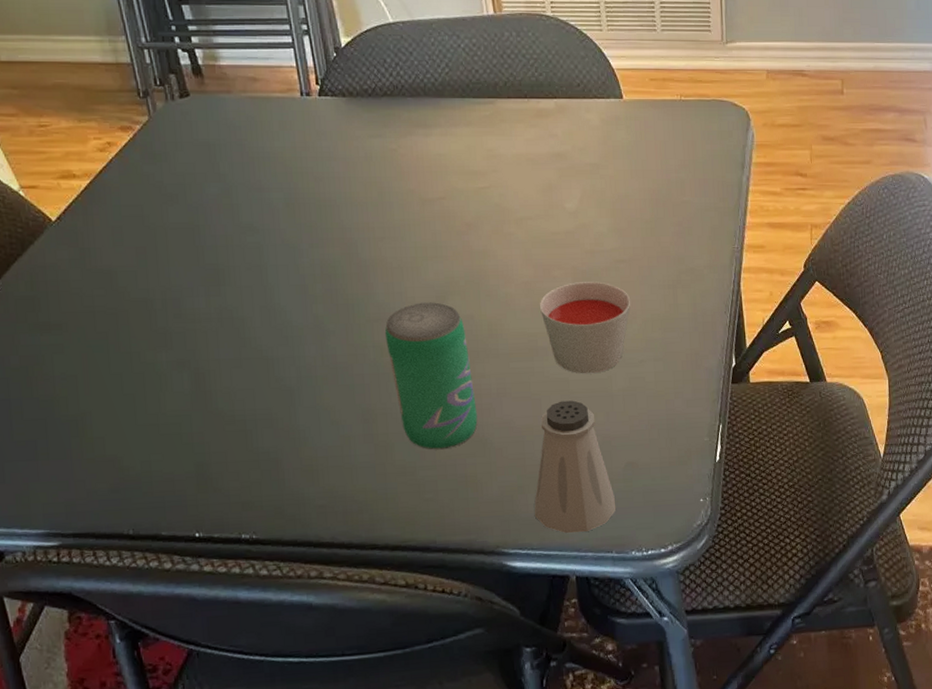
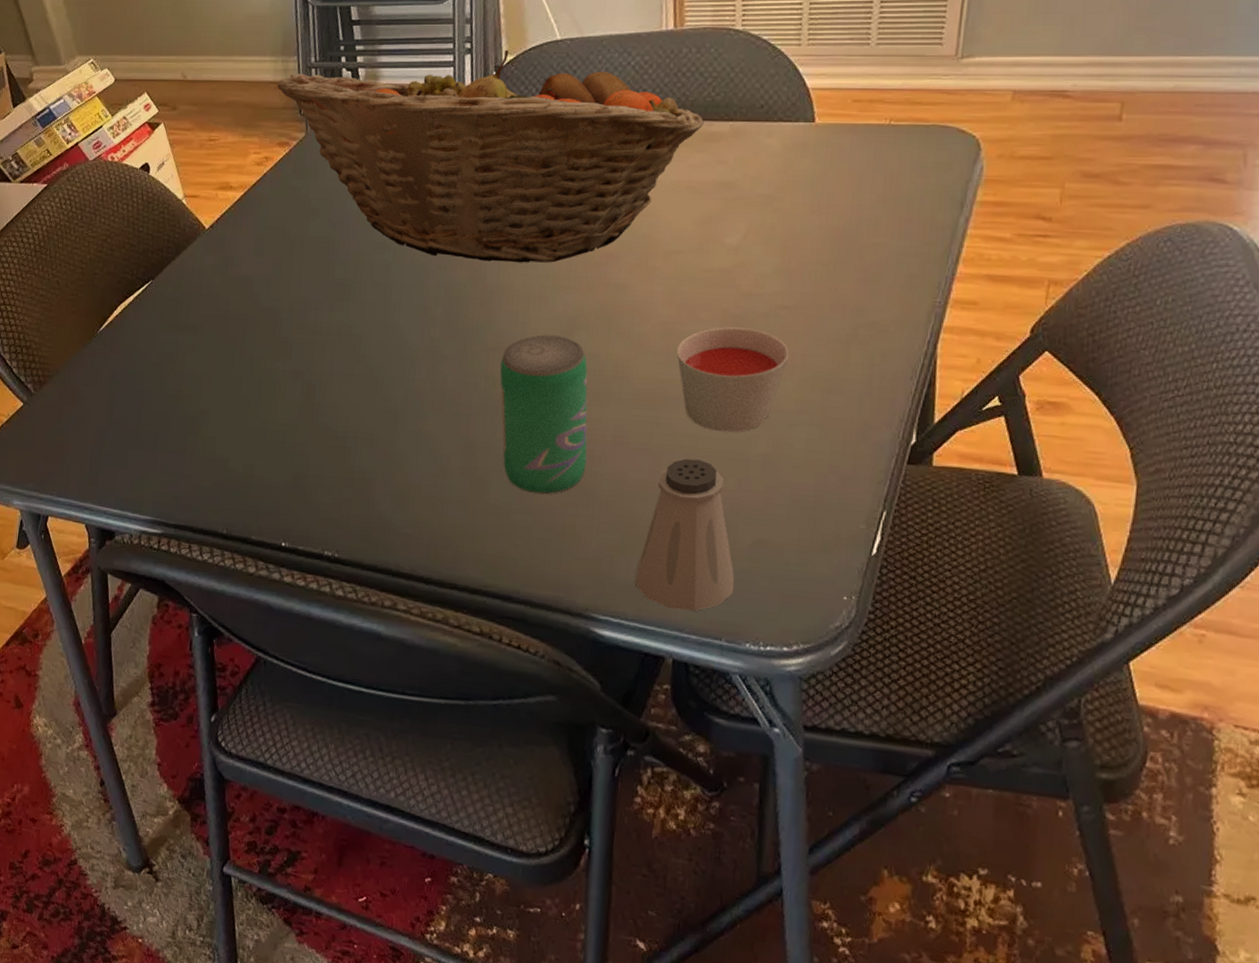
fruit basket: none [108,31,532,237] -> present [277,49,704,263]

